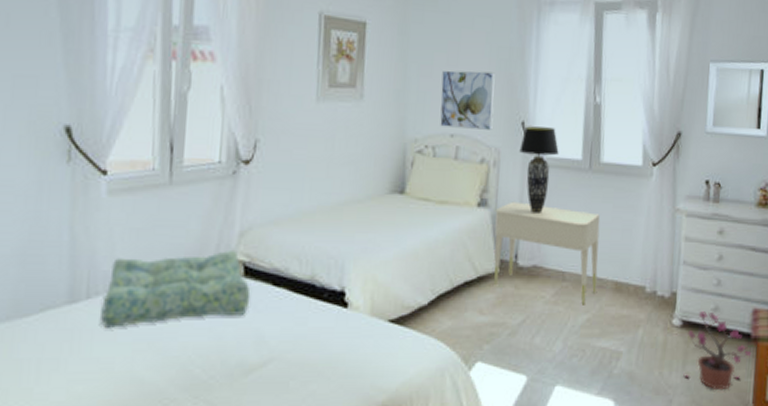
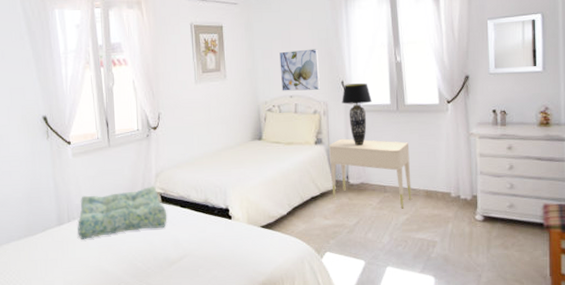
potted plant: present [683,311,752,391] -> none [488,208,546,267]

